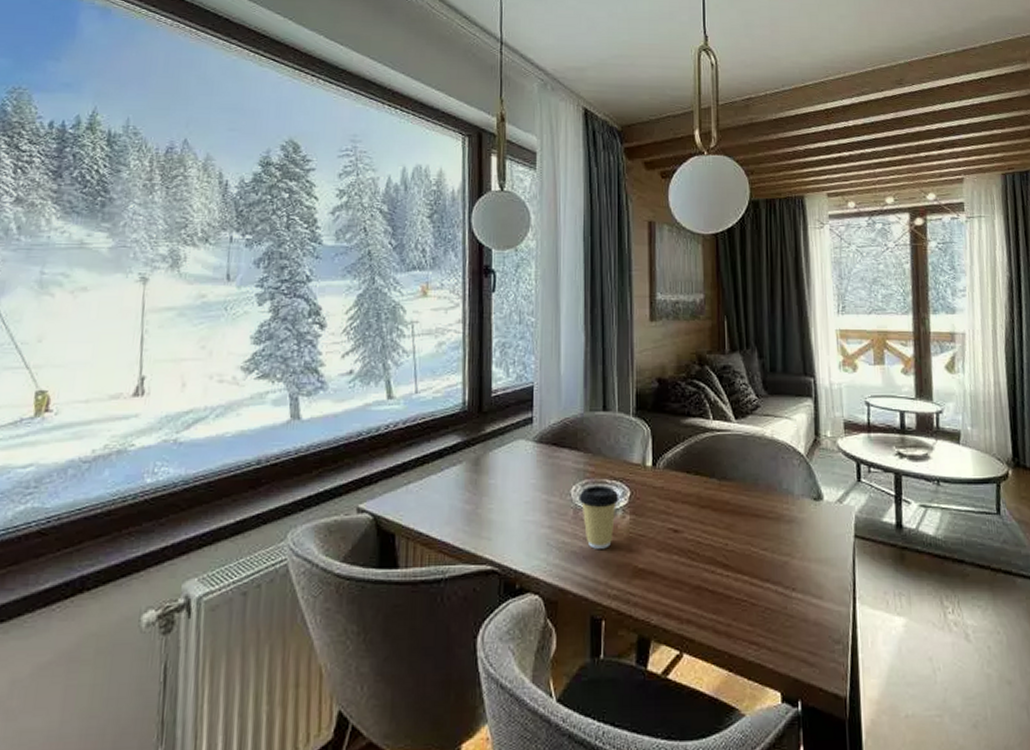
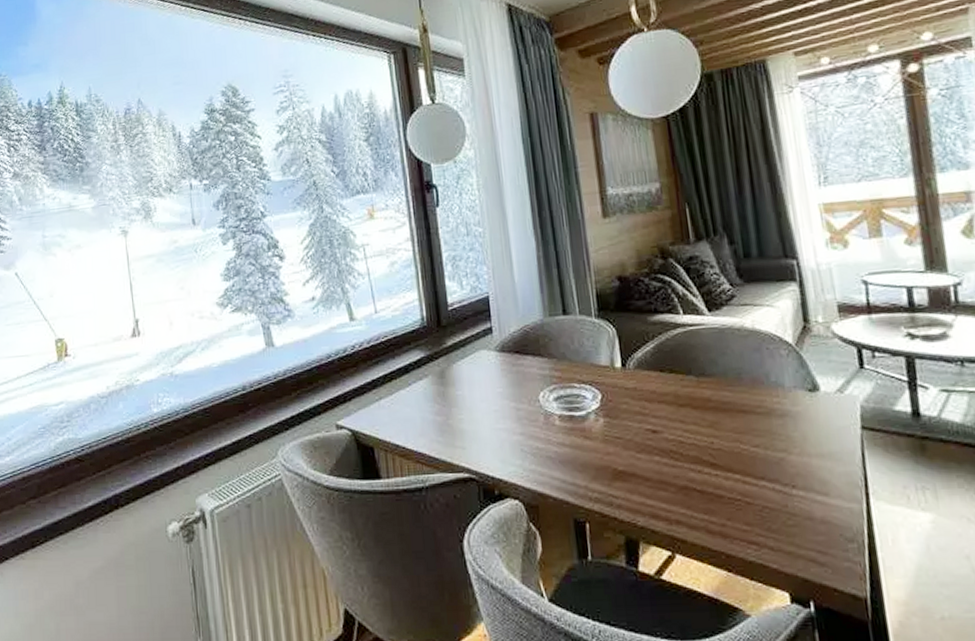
coffee cup: present [578,485,619,549] -> none [547,389,591,453]

